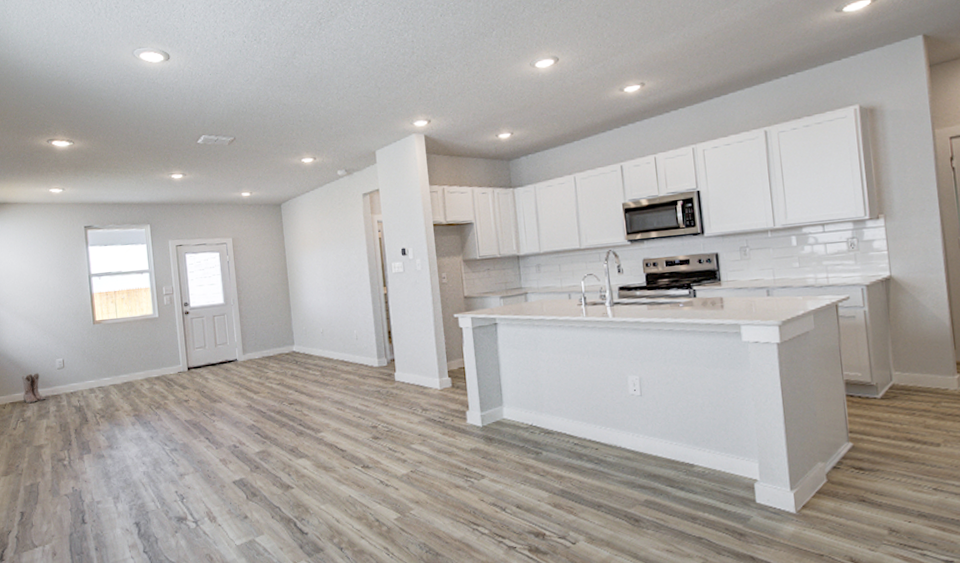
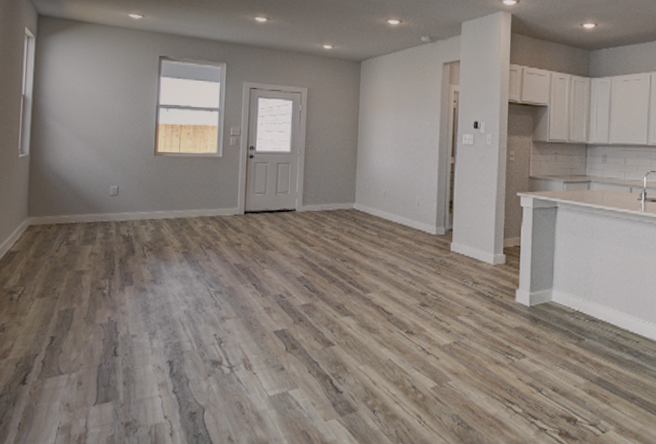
boots: present [21,373,45,404] -> none [70,196,94,227]

